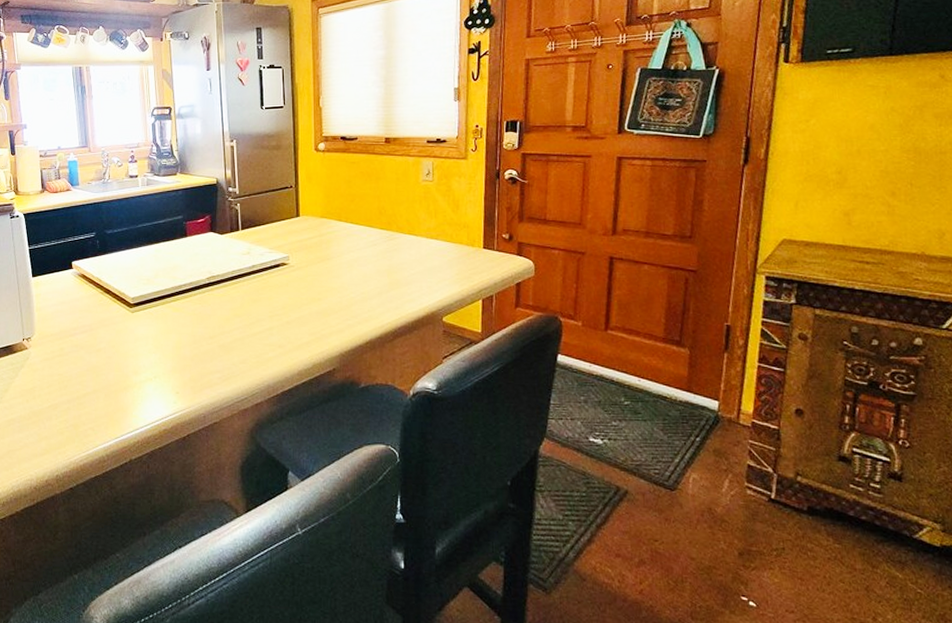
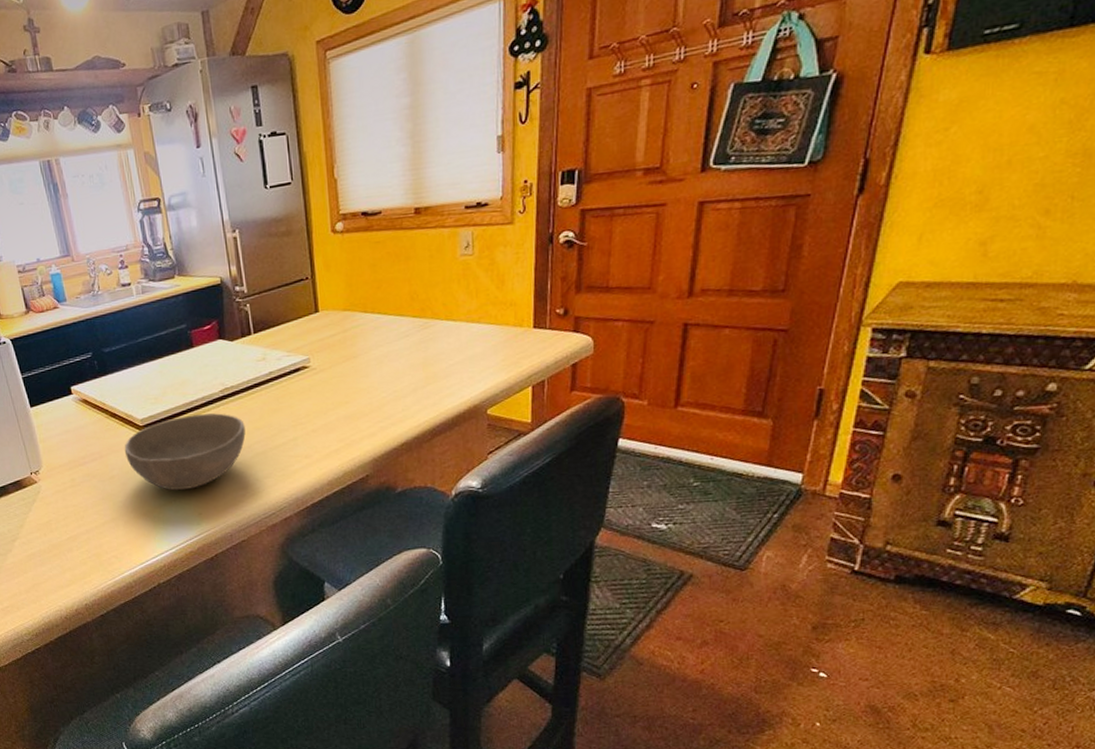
bowl: none [113,298,226,369] -> present [124,413,246,491]

